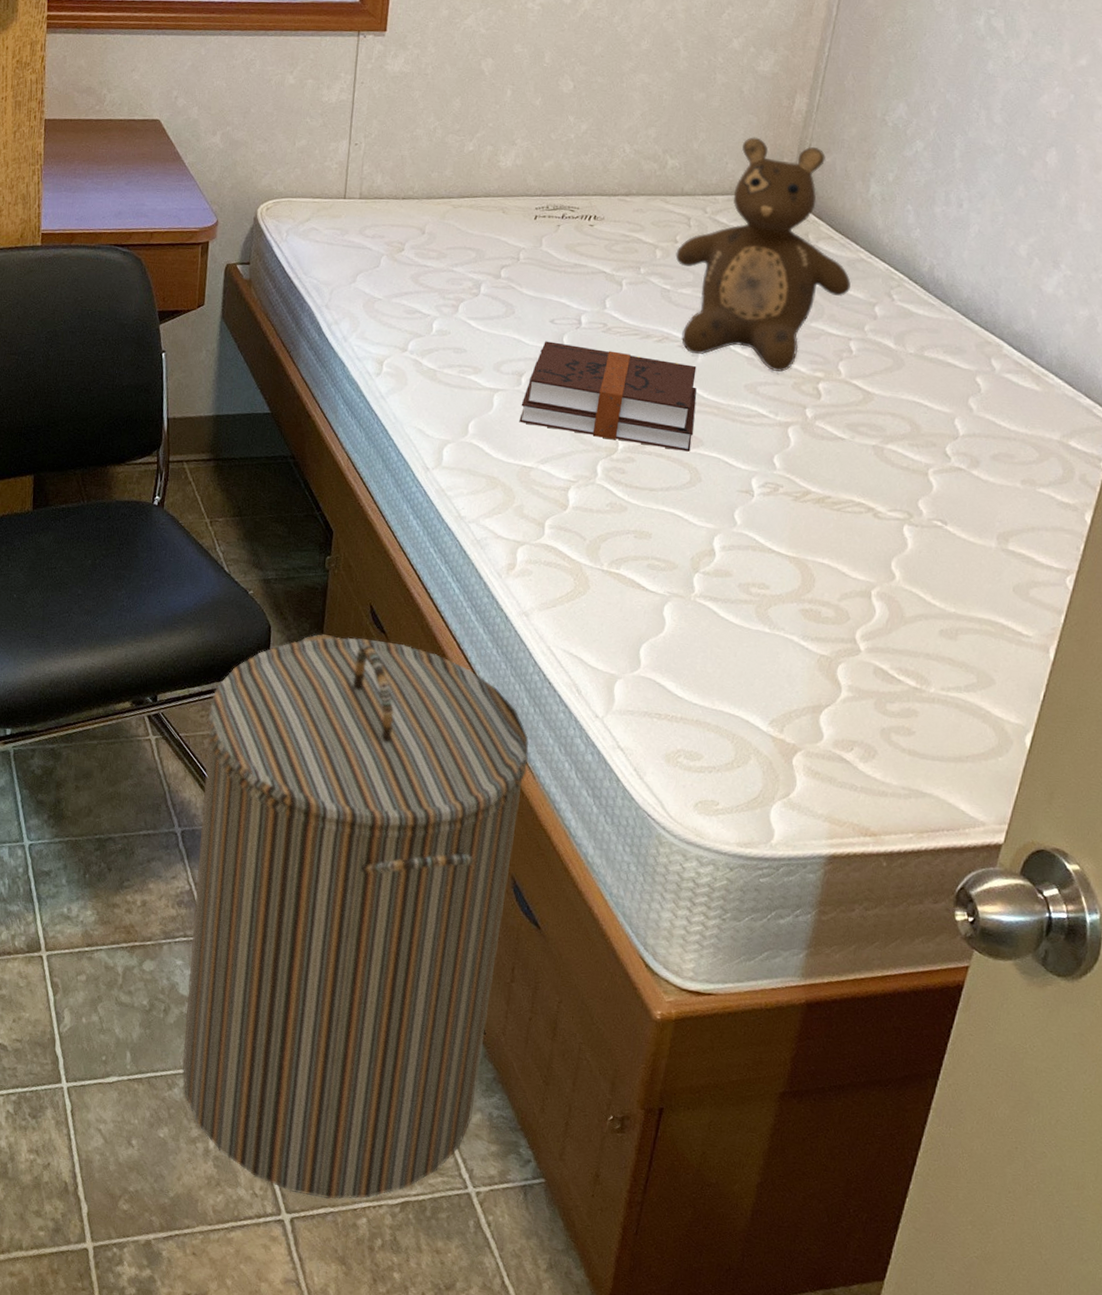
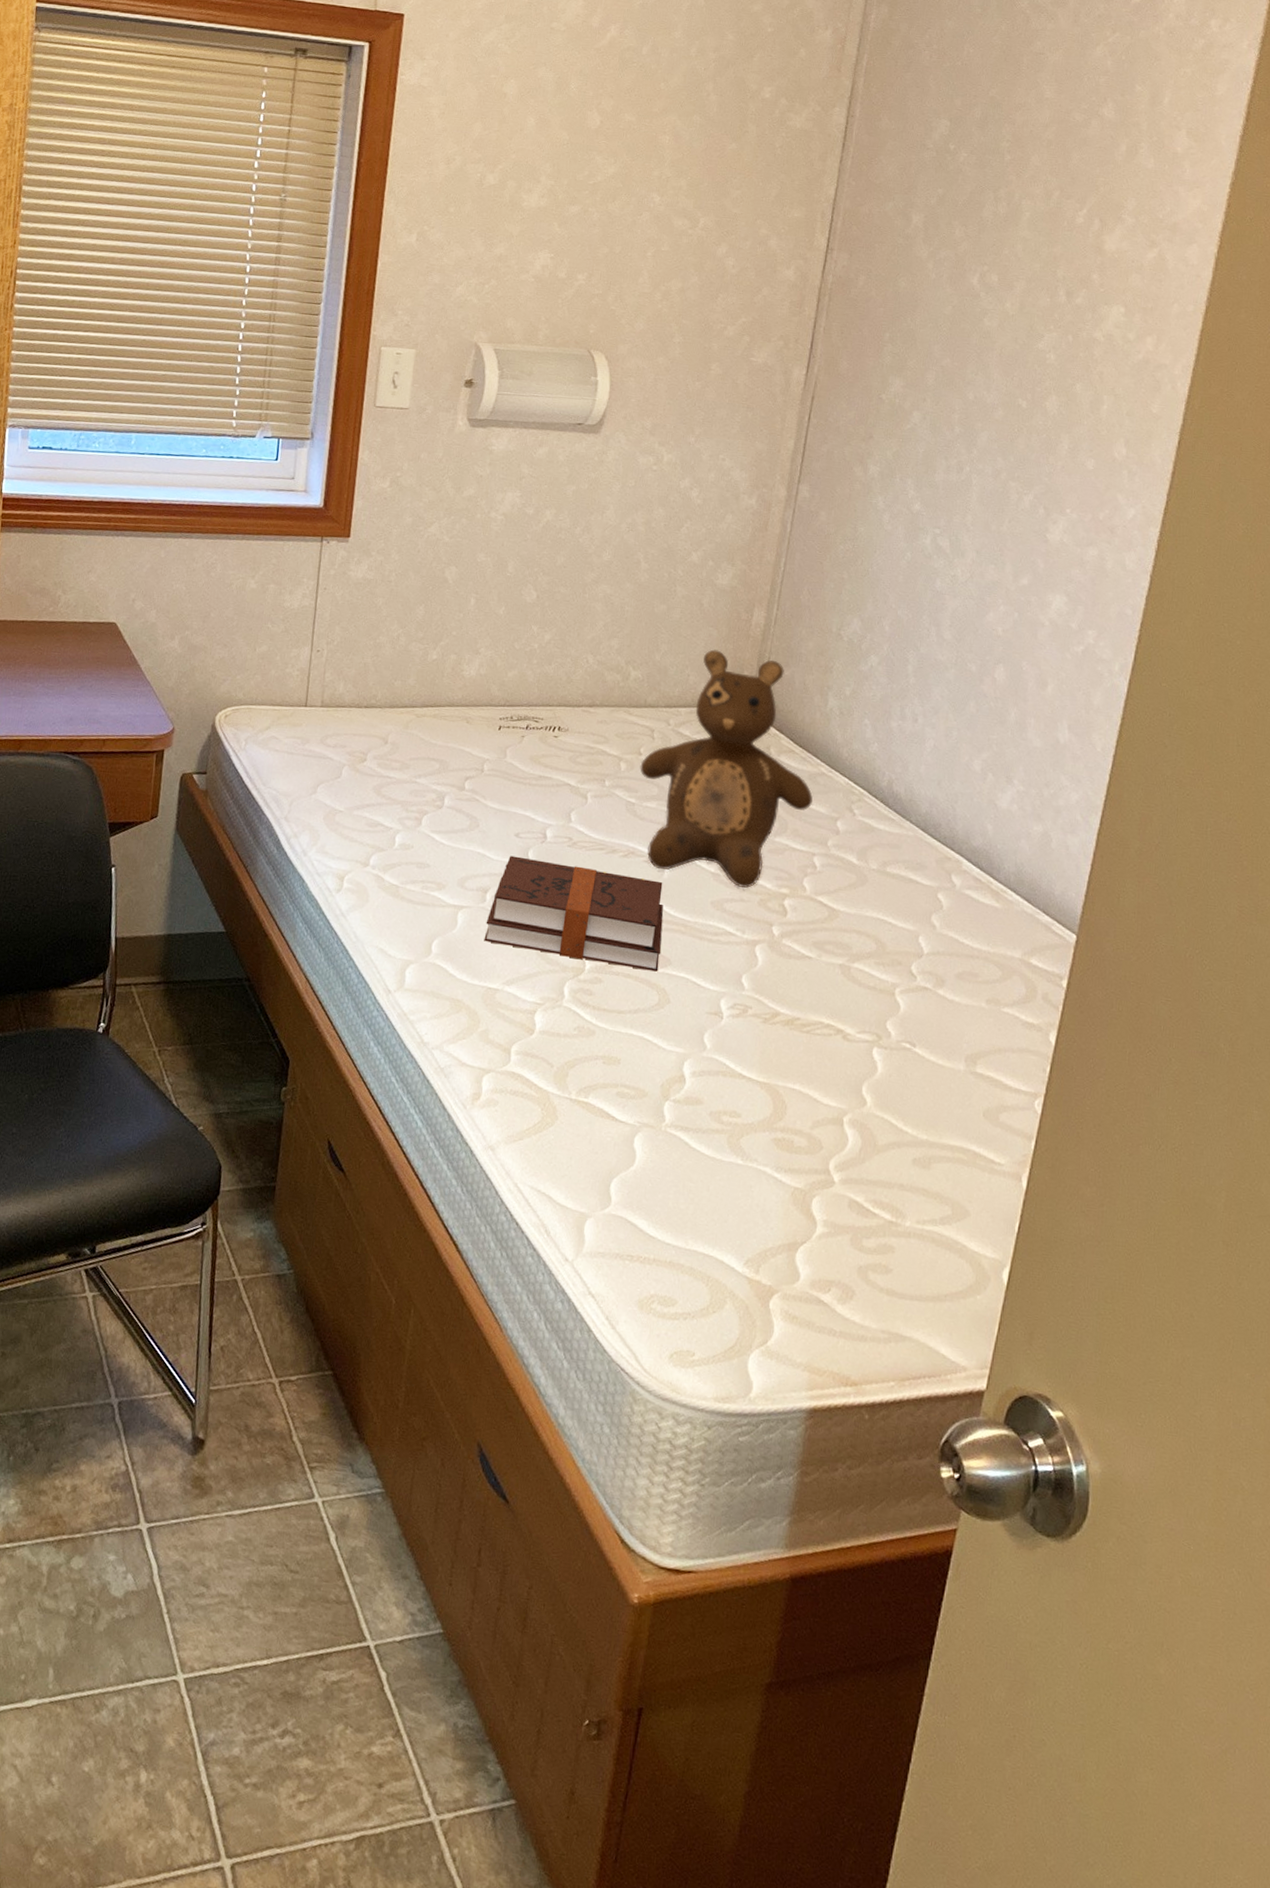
laundry hamper: present [182,634,529,1199] -> none [112,1173,496,1838]

